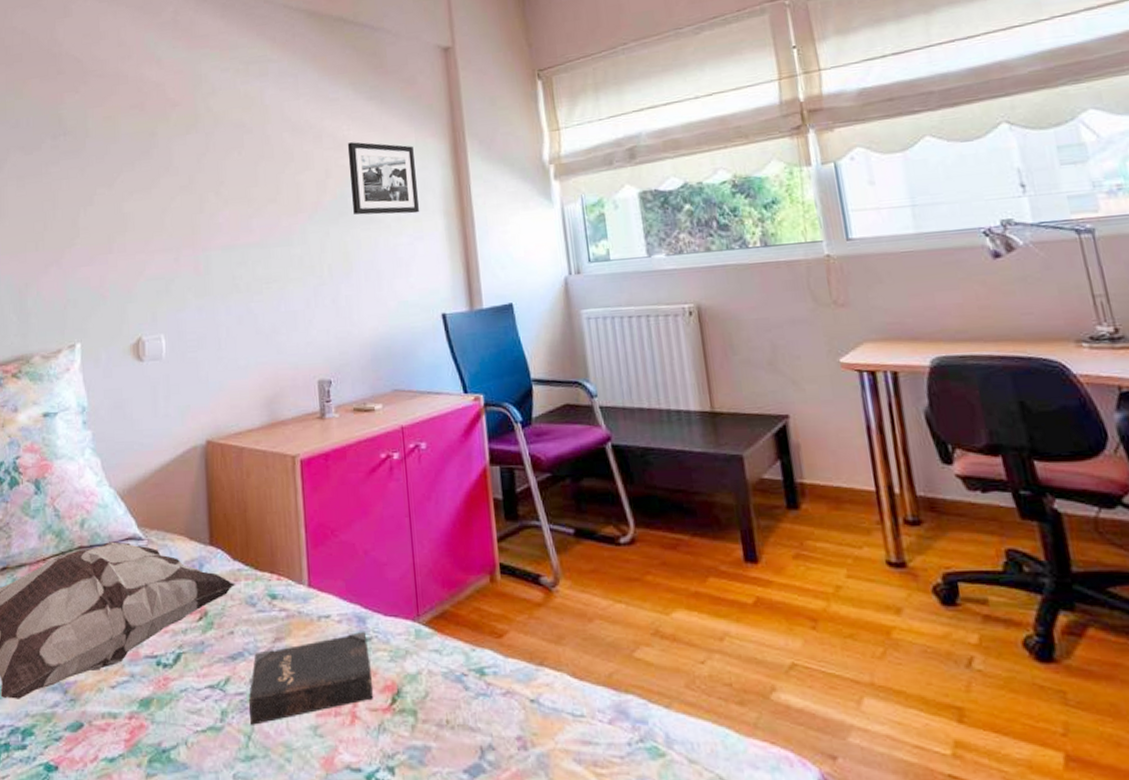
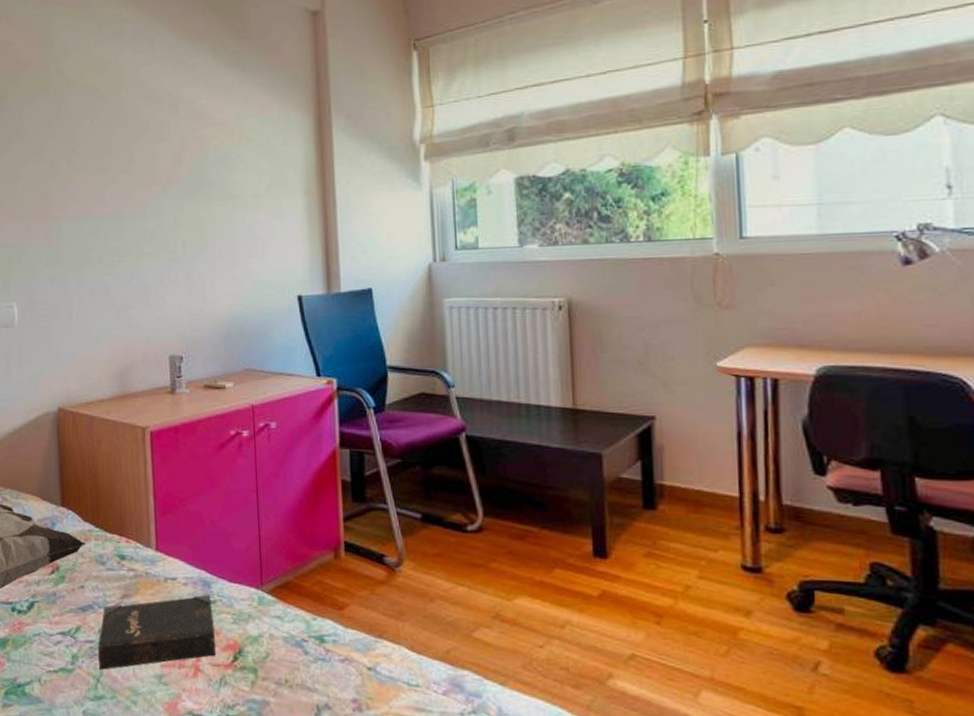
picture frame: present [347,142,419,215] -> none [205,112,278,191]

